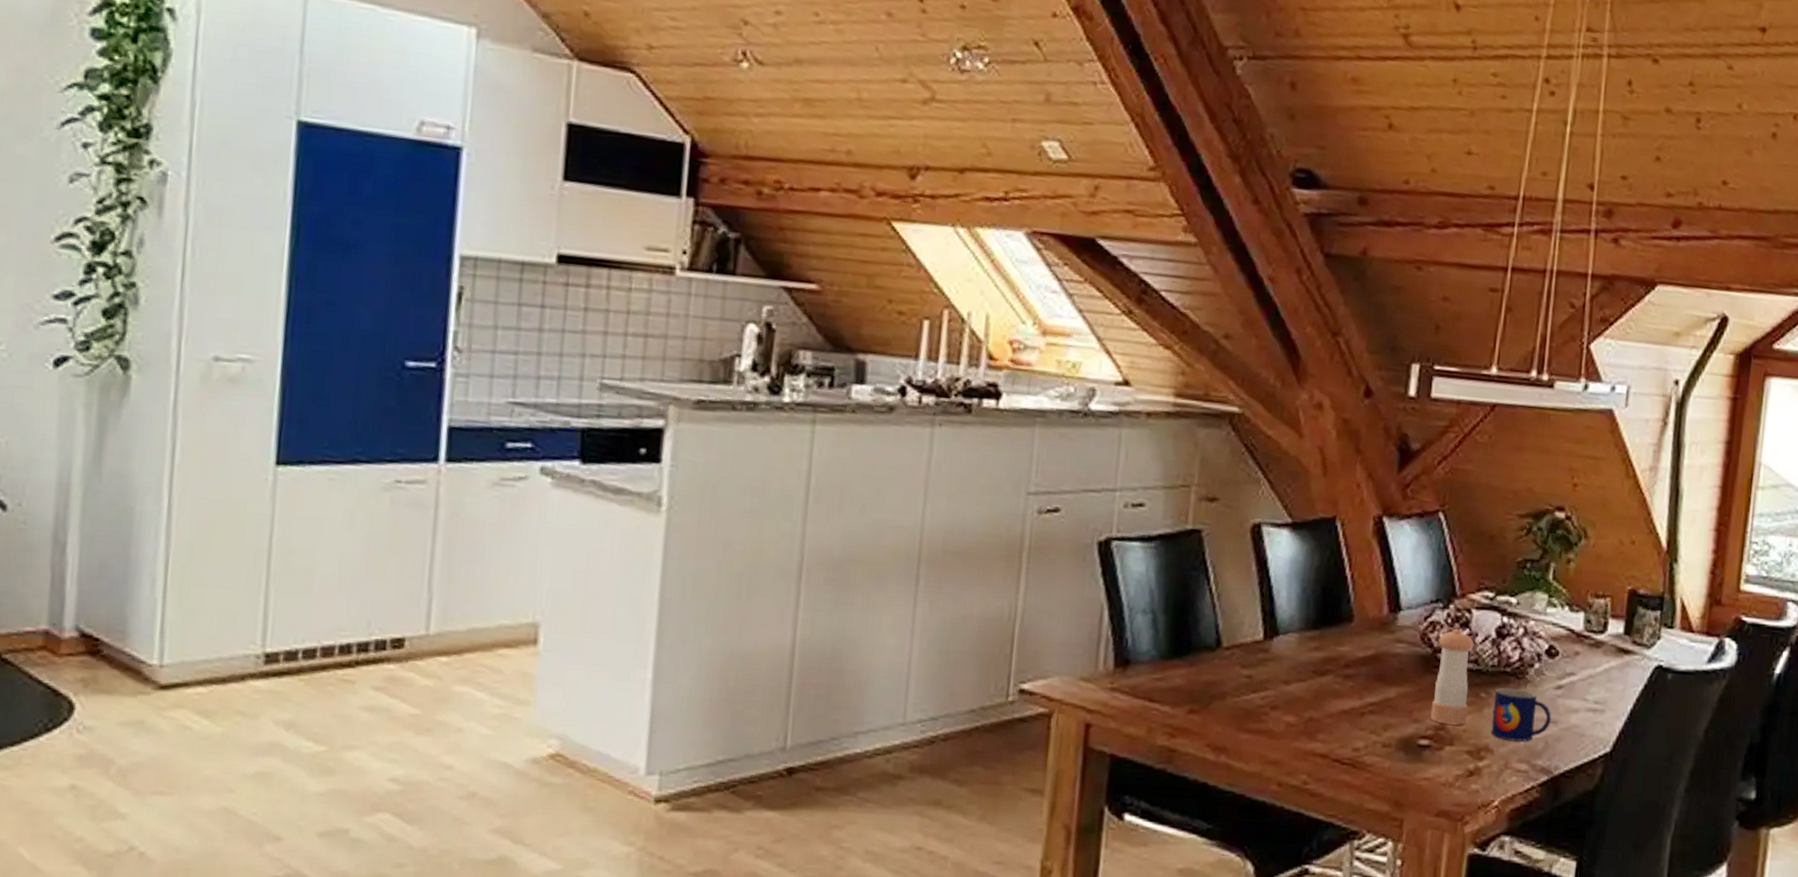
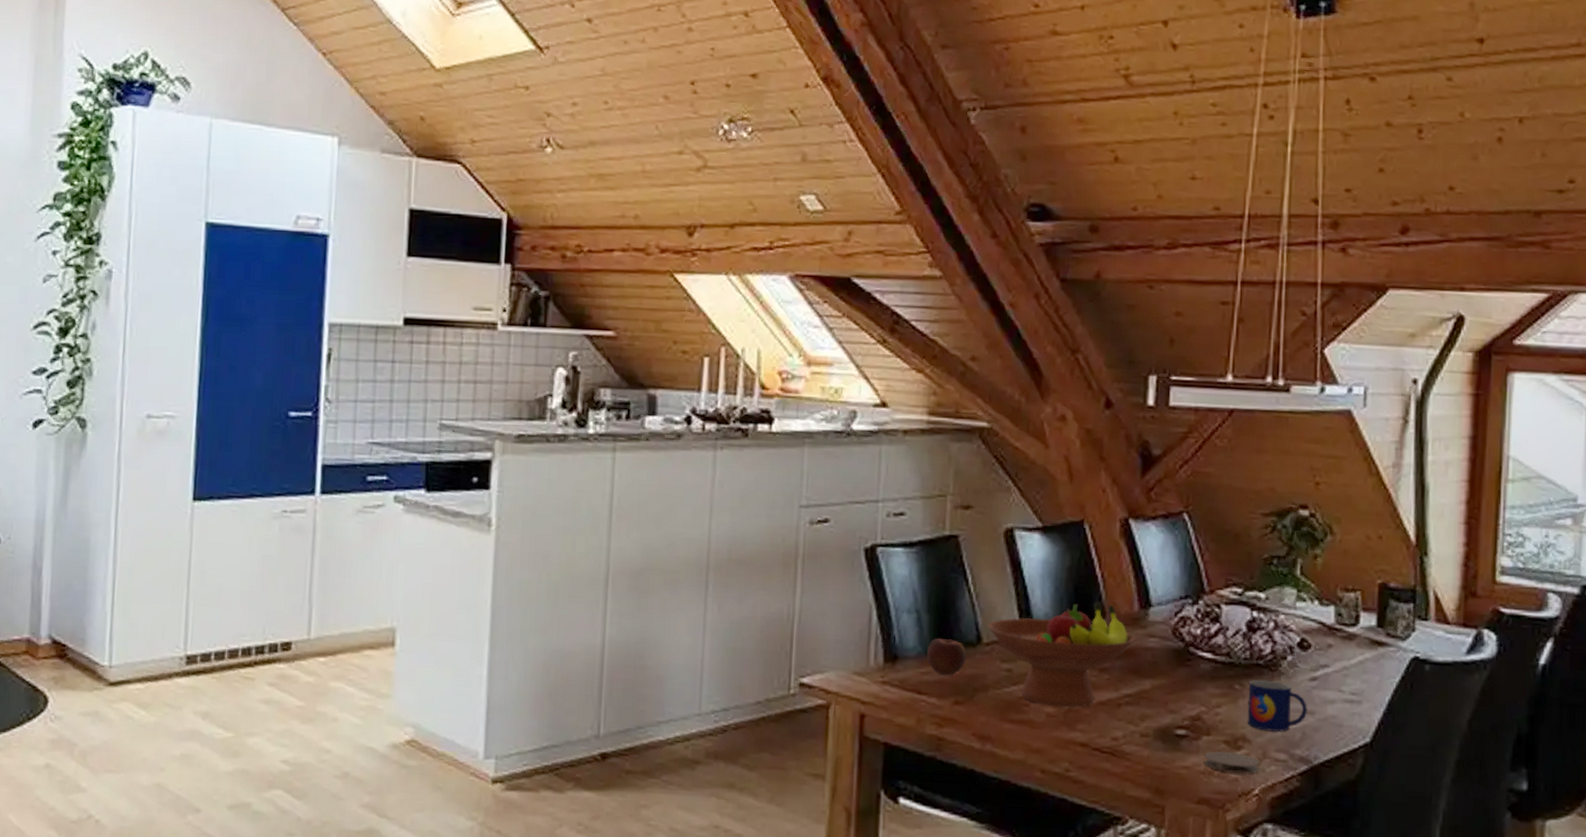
apple: none [1161,642,1204,682] -> present [926,639,966,676]
fruit bowl: none [1228,604,1383,716] -> present [987,601,1135,707]
pepper shaker: present [1430,628,1474,725] -> none [1186,623,1225,716]
coaster: none [1445,761,1501,785] -> present [1204,750,1260,774]

